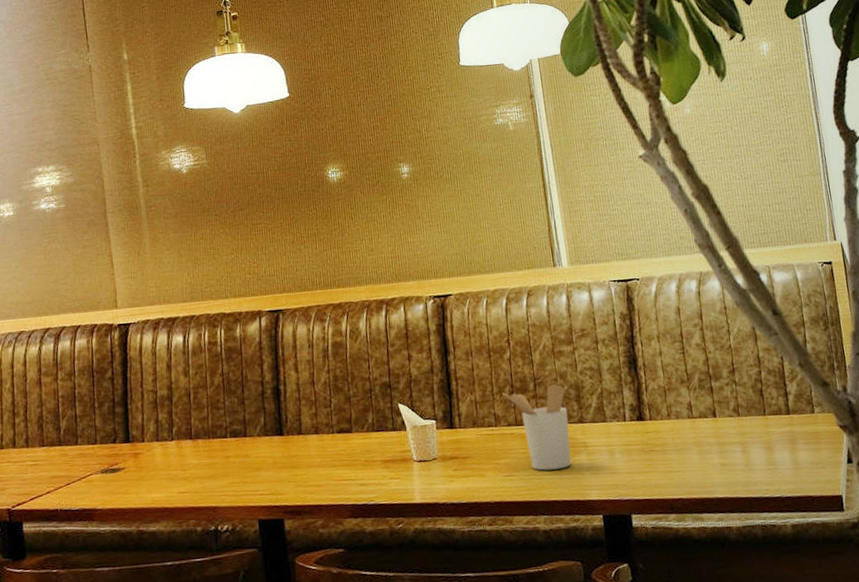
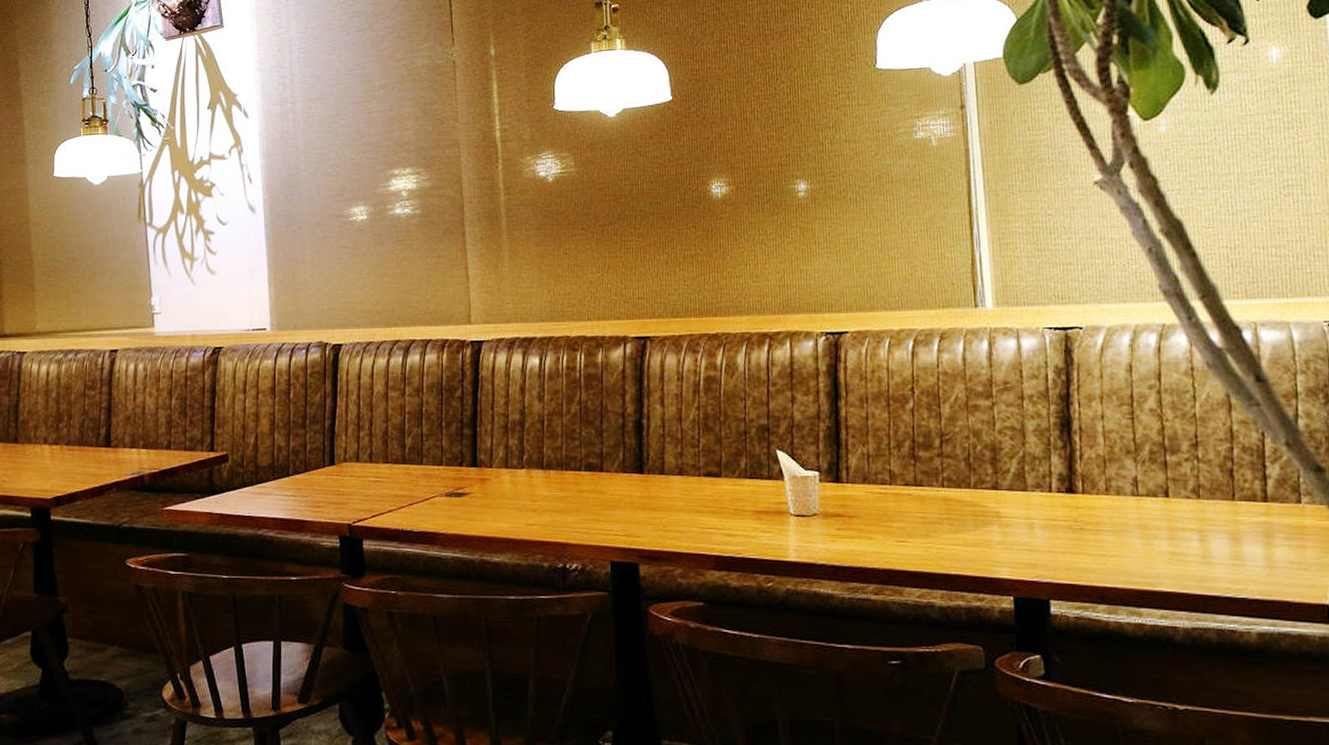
utensil holder: present [502,384,571,471] -> none [901,442,980,540]

